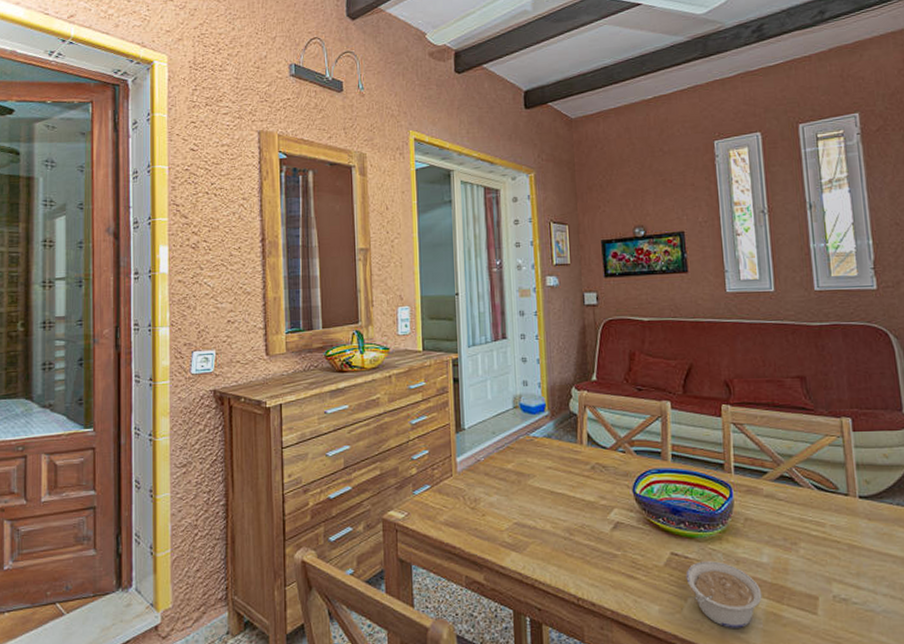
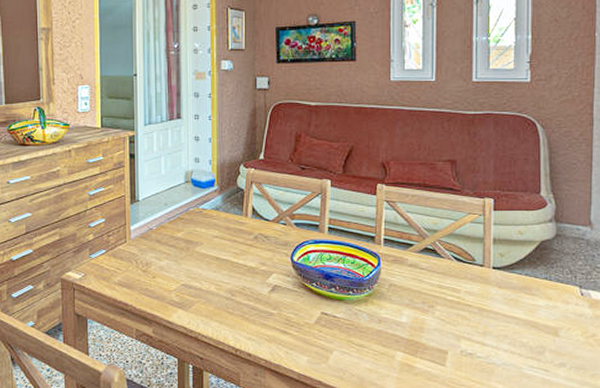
legume: present [686,561,762,628] -> none [333,320,399,376]

